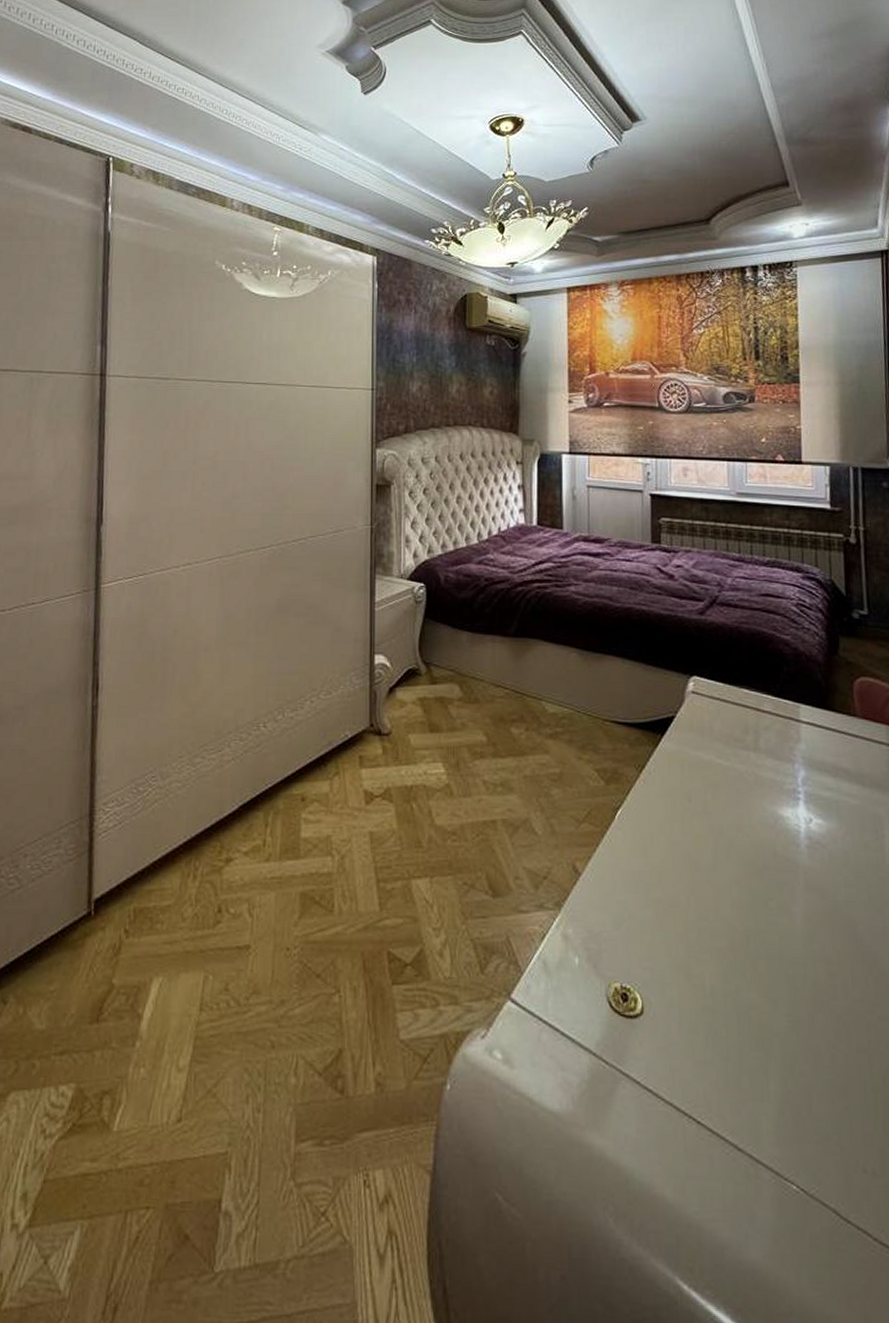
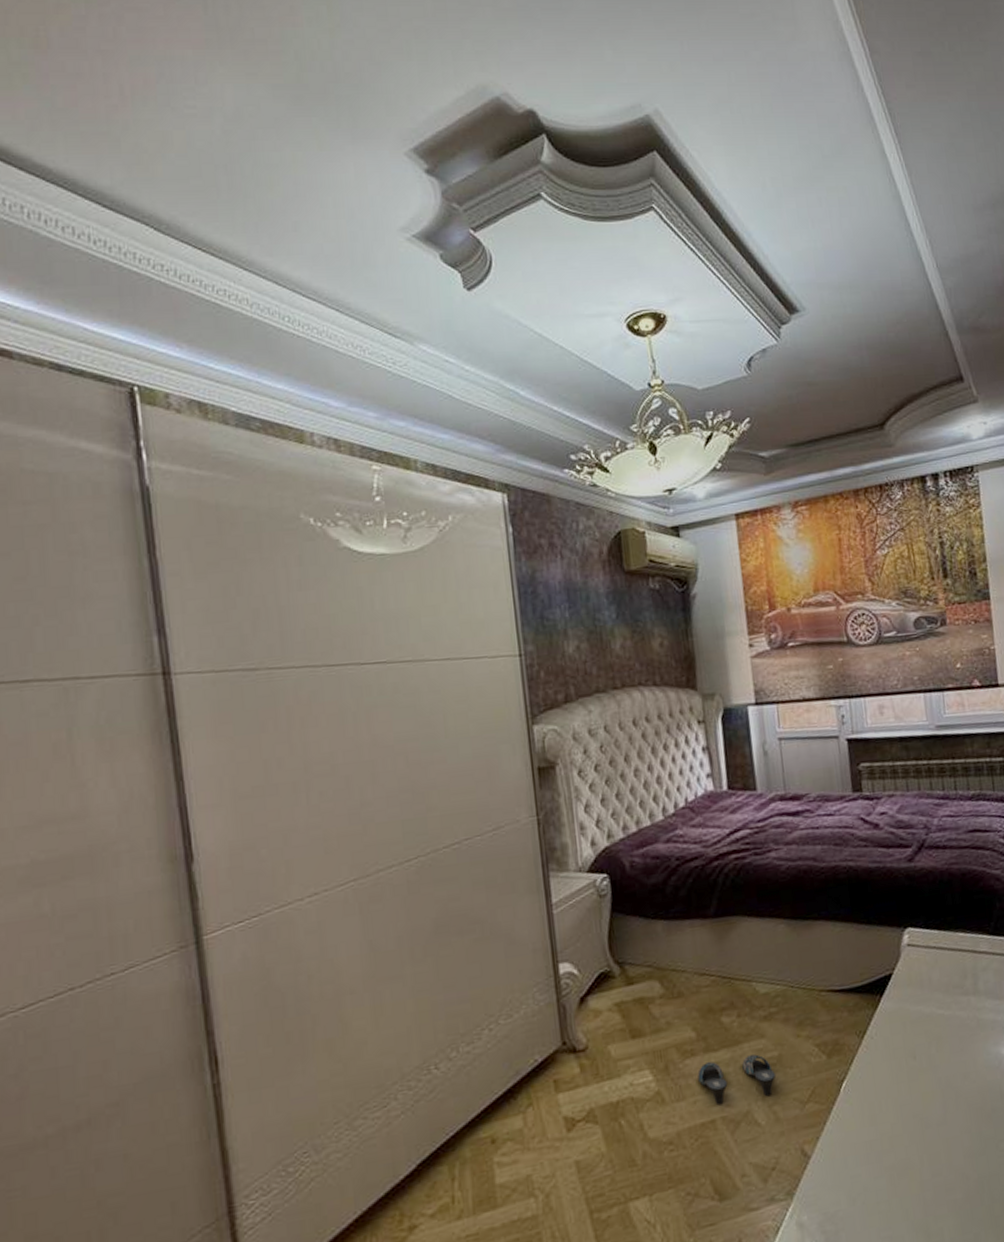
slippers: none [485,767,555,809] -> present [697,1054,776,1106]

